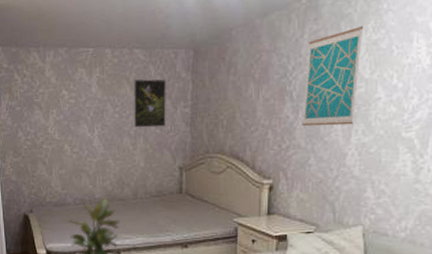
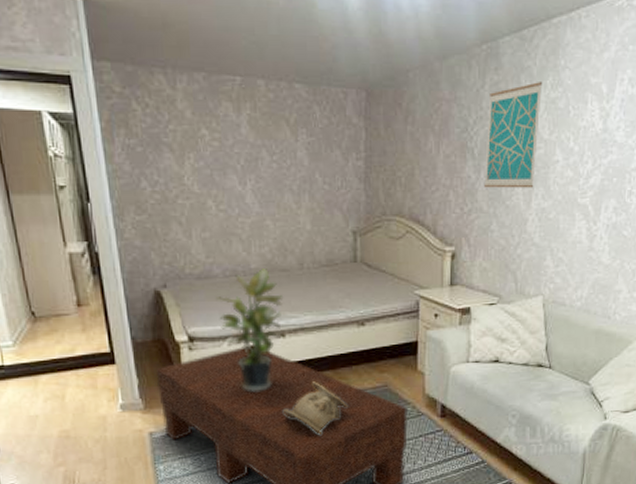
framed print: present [134,79,166,128] -> none [295,122,336,182]

